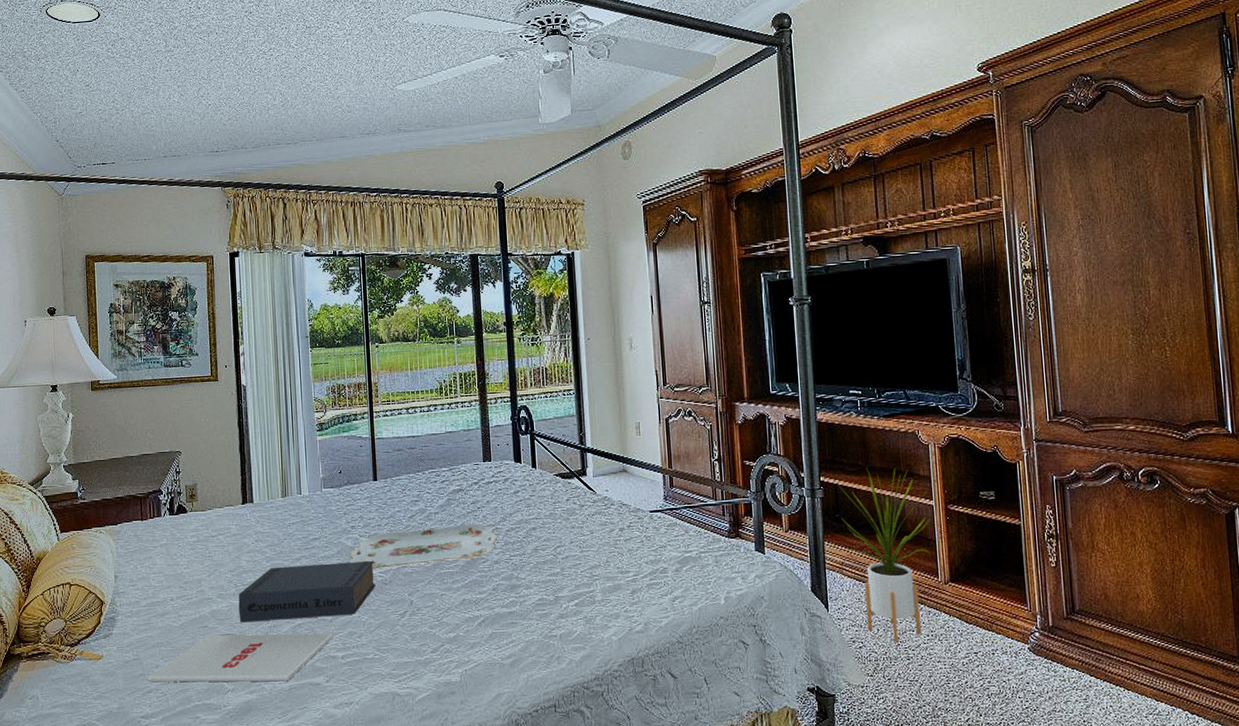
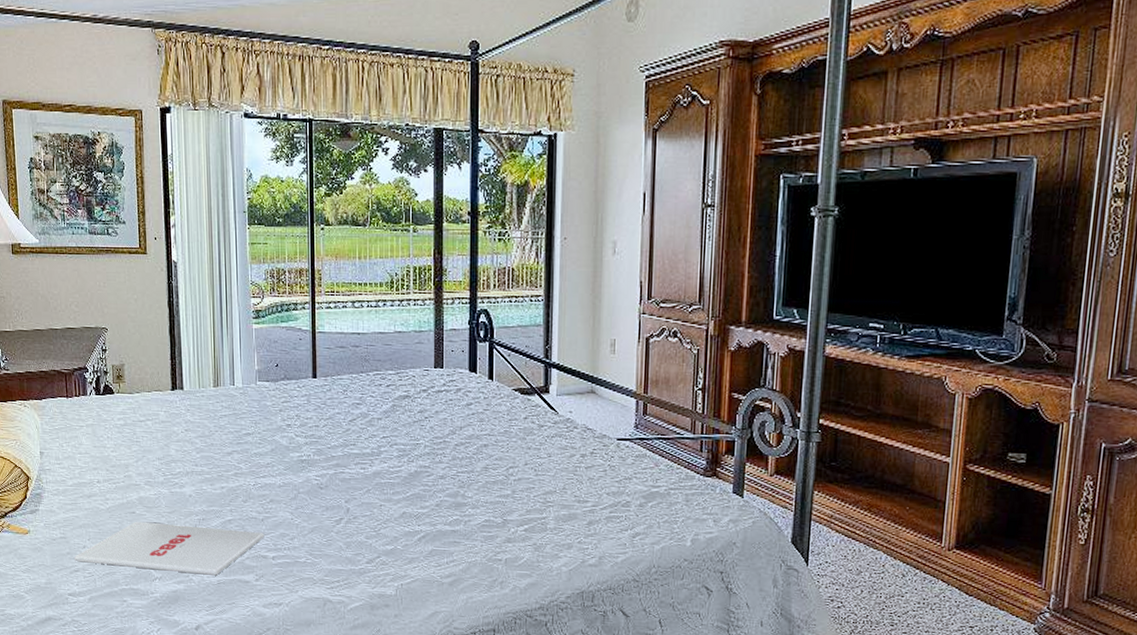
book: present [238,560,376,623] -> none [166,459,311,516]
serving tray: present [349,523,498,569] -> none [284,433,446,472]
house plant: present [839,468,931,643] -> none [835,414,945,607]

